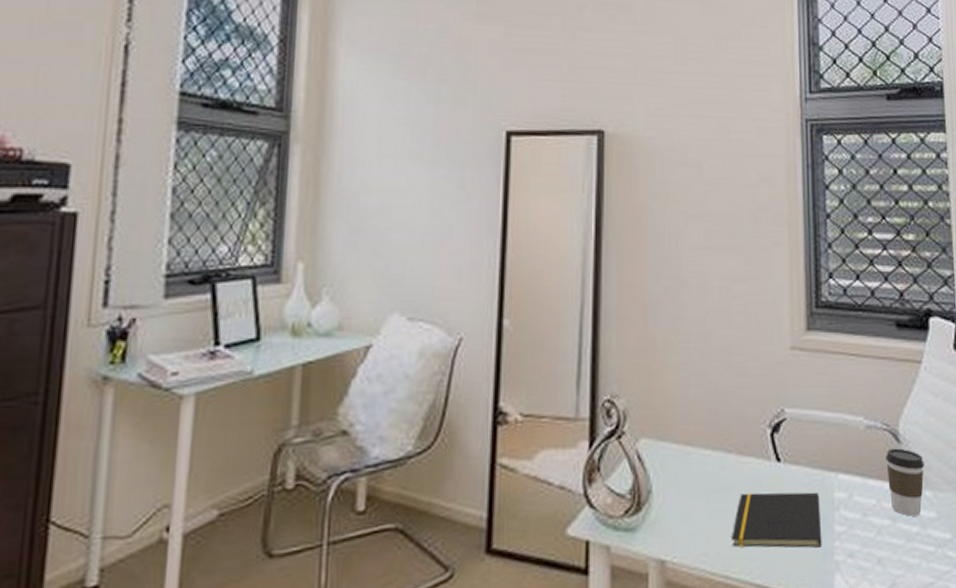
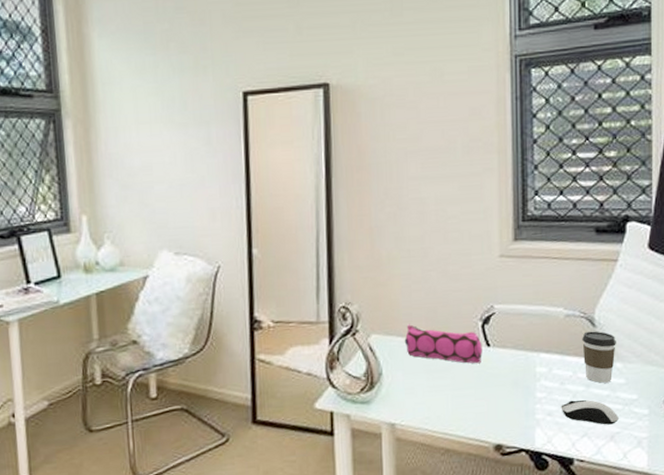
pencil case: none [679,426,772,484] -> present [404,323,482,364]
notepad: present [731,492,822,548] -> none [449,368,525,412]
computer mouse: none [864,537,931,573] -> present [561,399,619,425]

